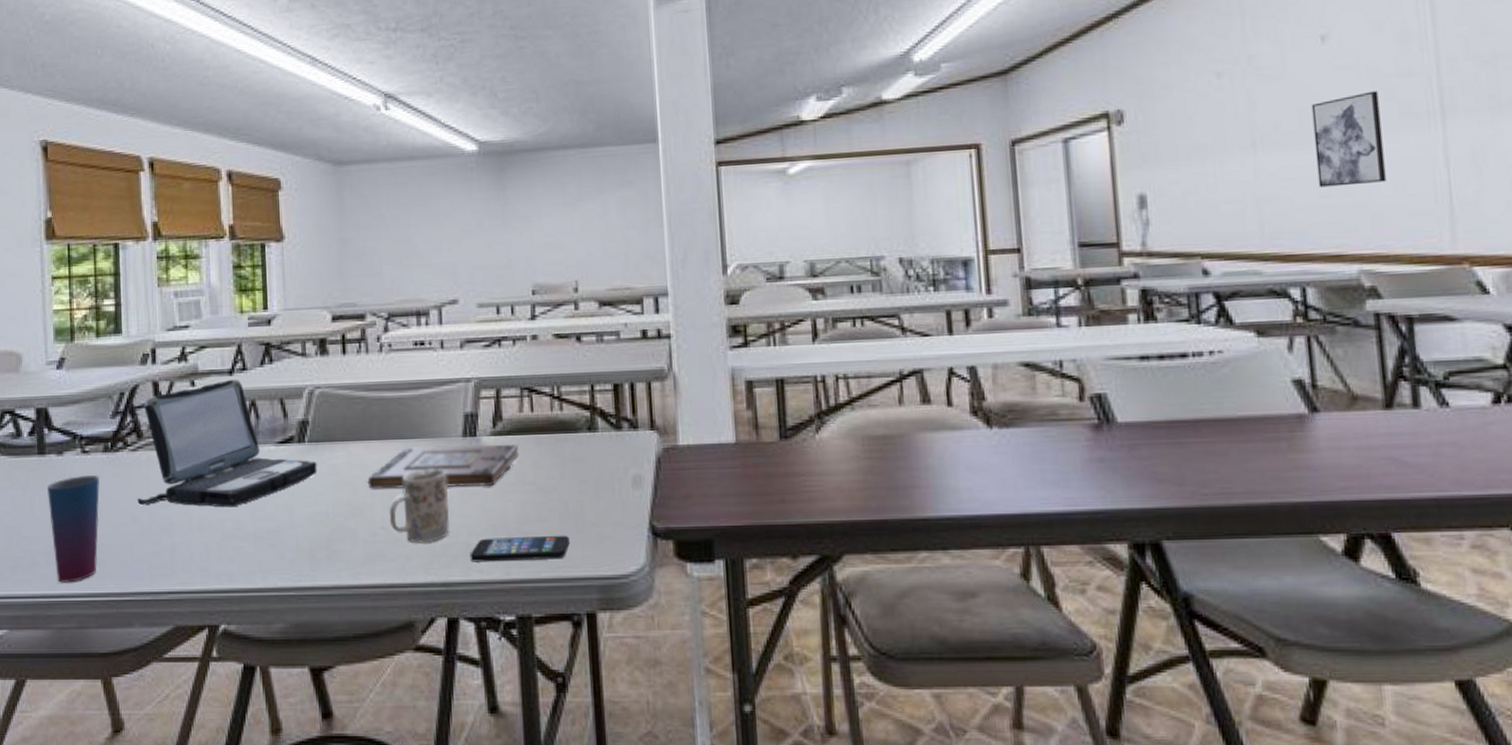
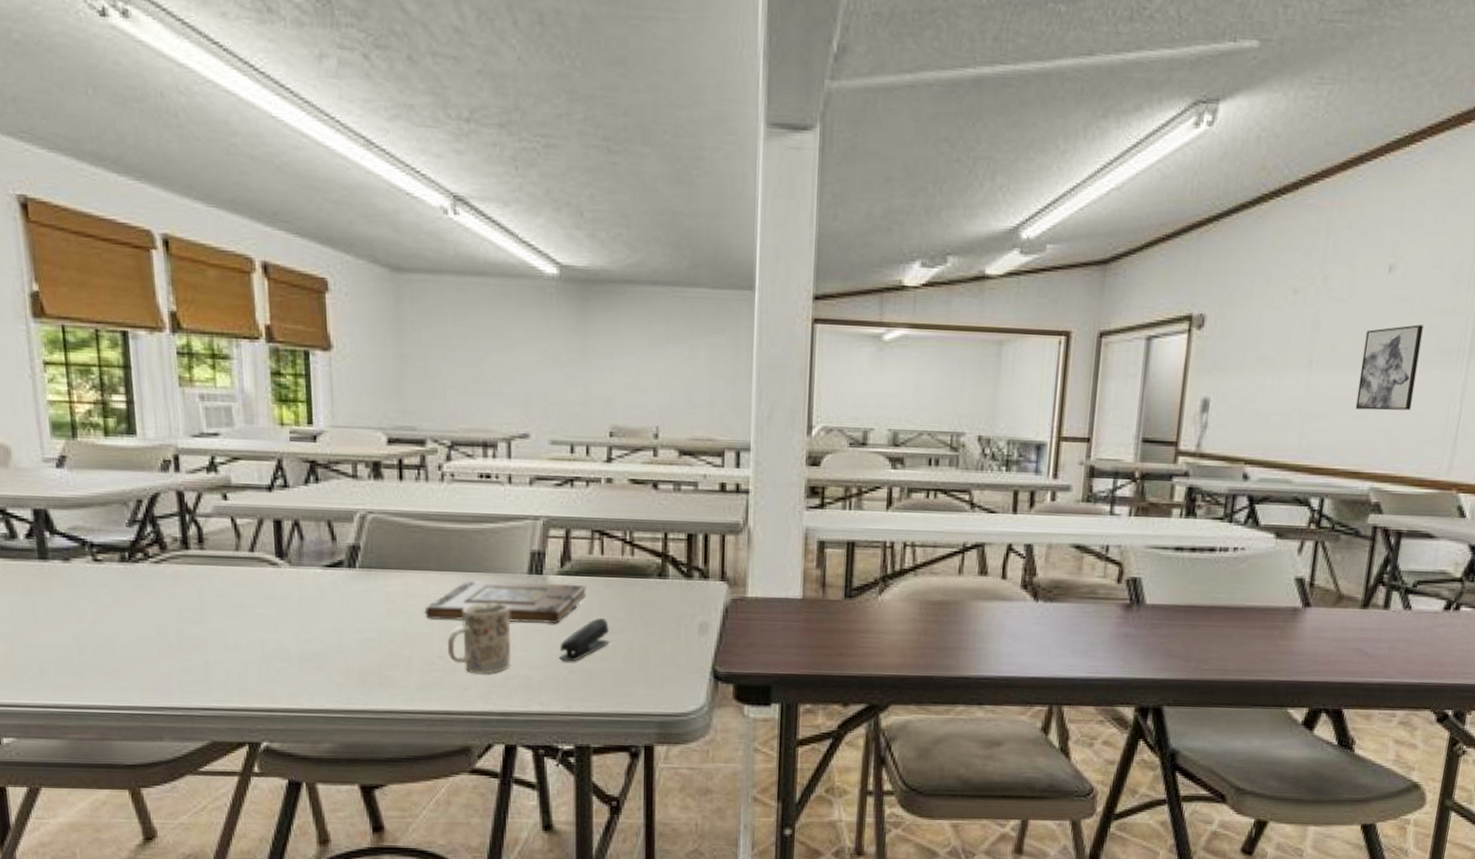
cup: present [47,474,100,583] -> none [53,585,118,694]
laptop: present [137,379,317,508] -> none [162,495,370,628]
smartphone: present [470,535,570,562] -> none [530,672,632,696]
stapler: none [496,477,545,526] -> present [559,618,610,662]

